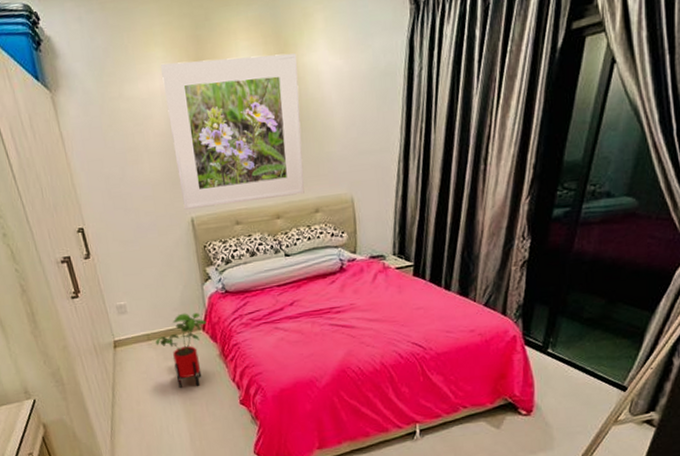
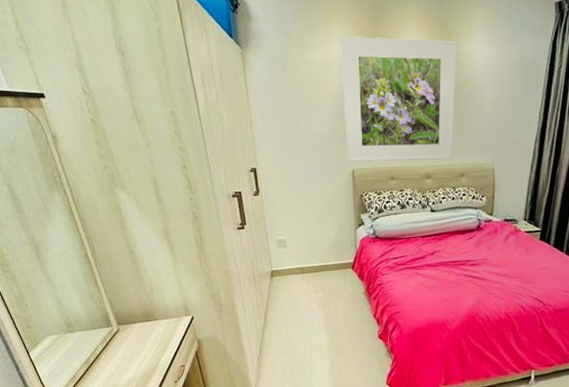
house plant: present [155,313,207,388] -> none [309,252,356,318]

